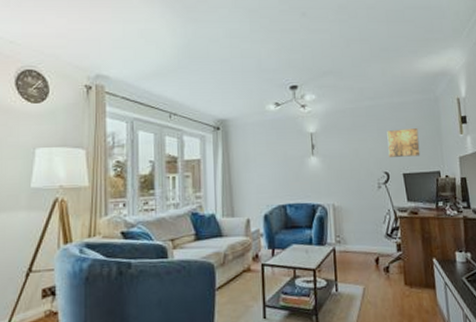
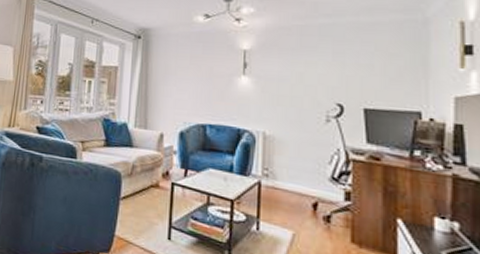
wall art: present [387,128,420,157] -> none [346,54,393,90]

